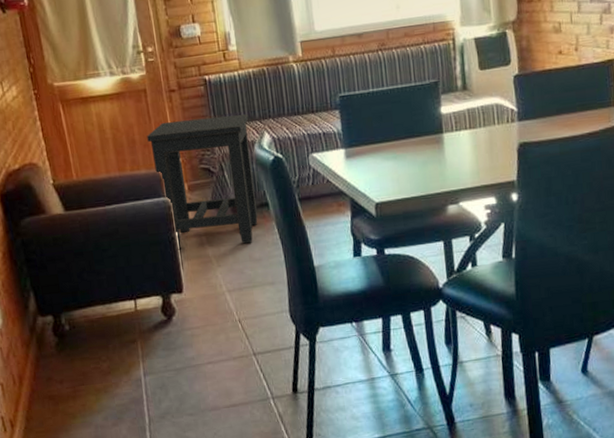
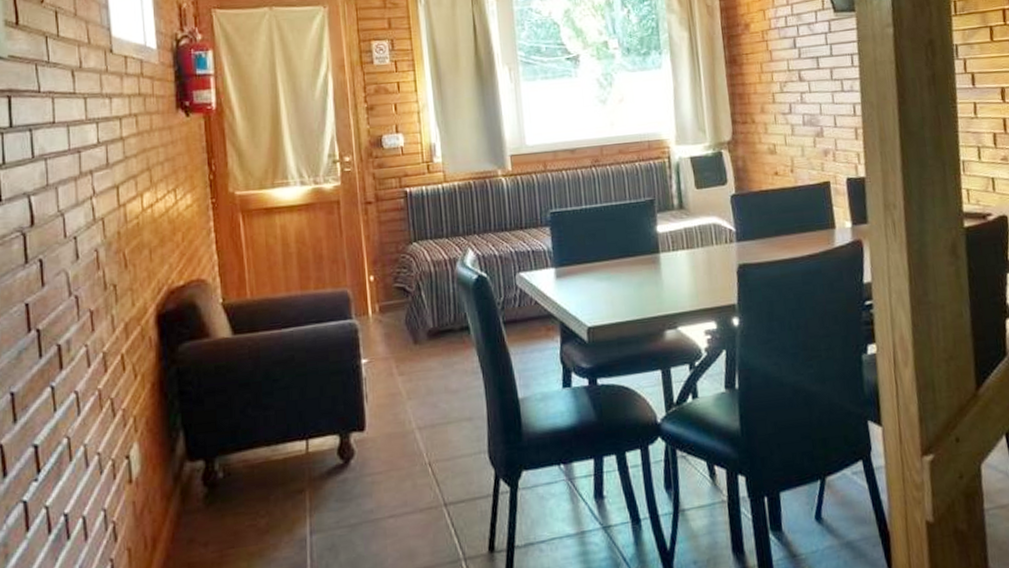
side table: present [147,114,258,250] -> none [336,229,457,380]

